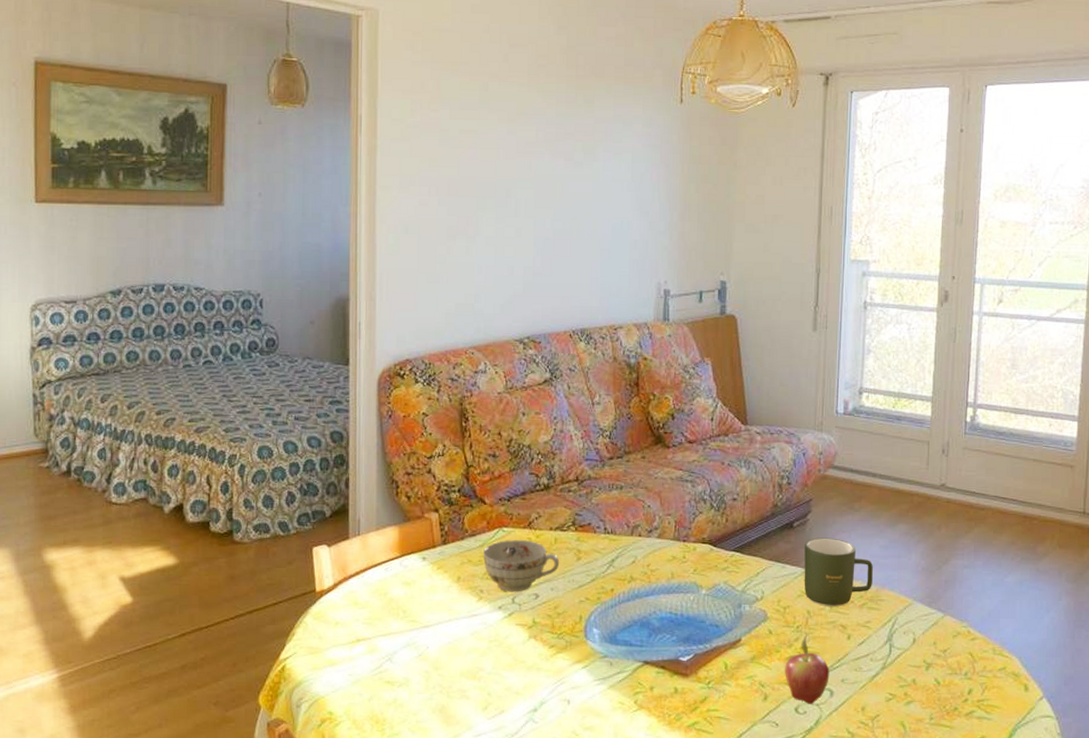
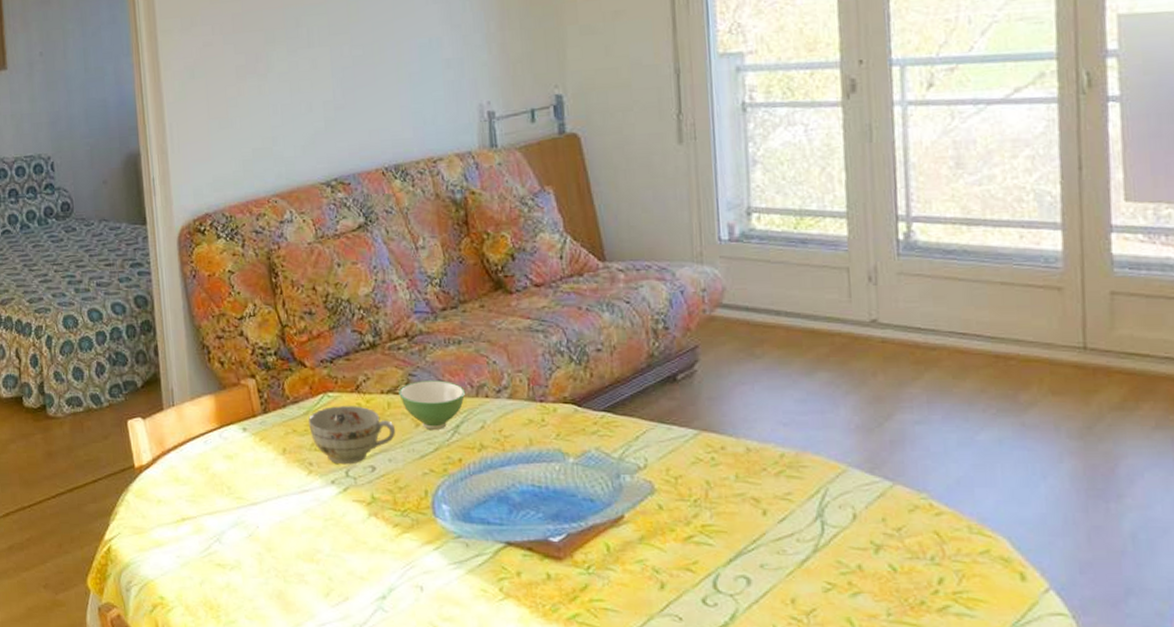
bowl: none [565,520,623,563] -> present [399,380,466,430]
fruit: present [785,633,830,704] -> none [683,508,744,594]
mug: present [804,537,873,608] -> none [694,391,790,477]

